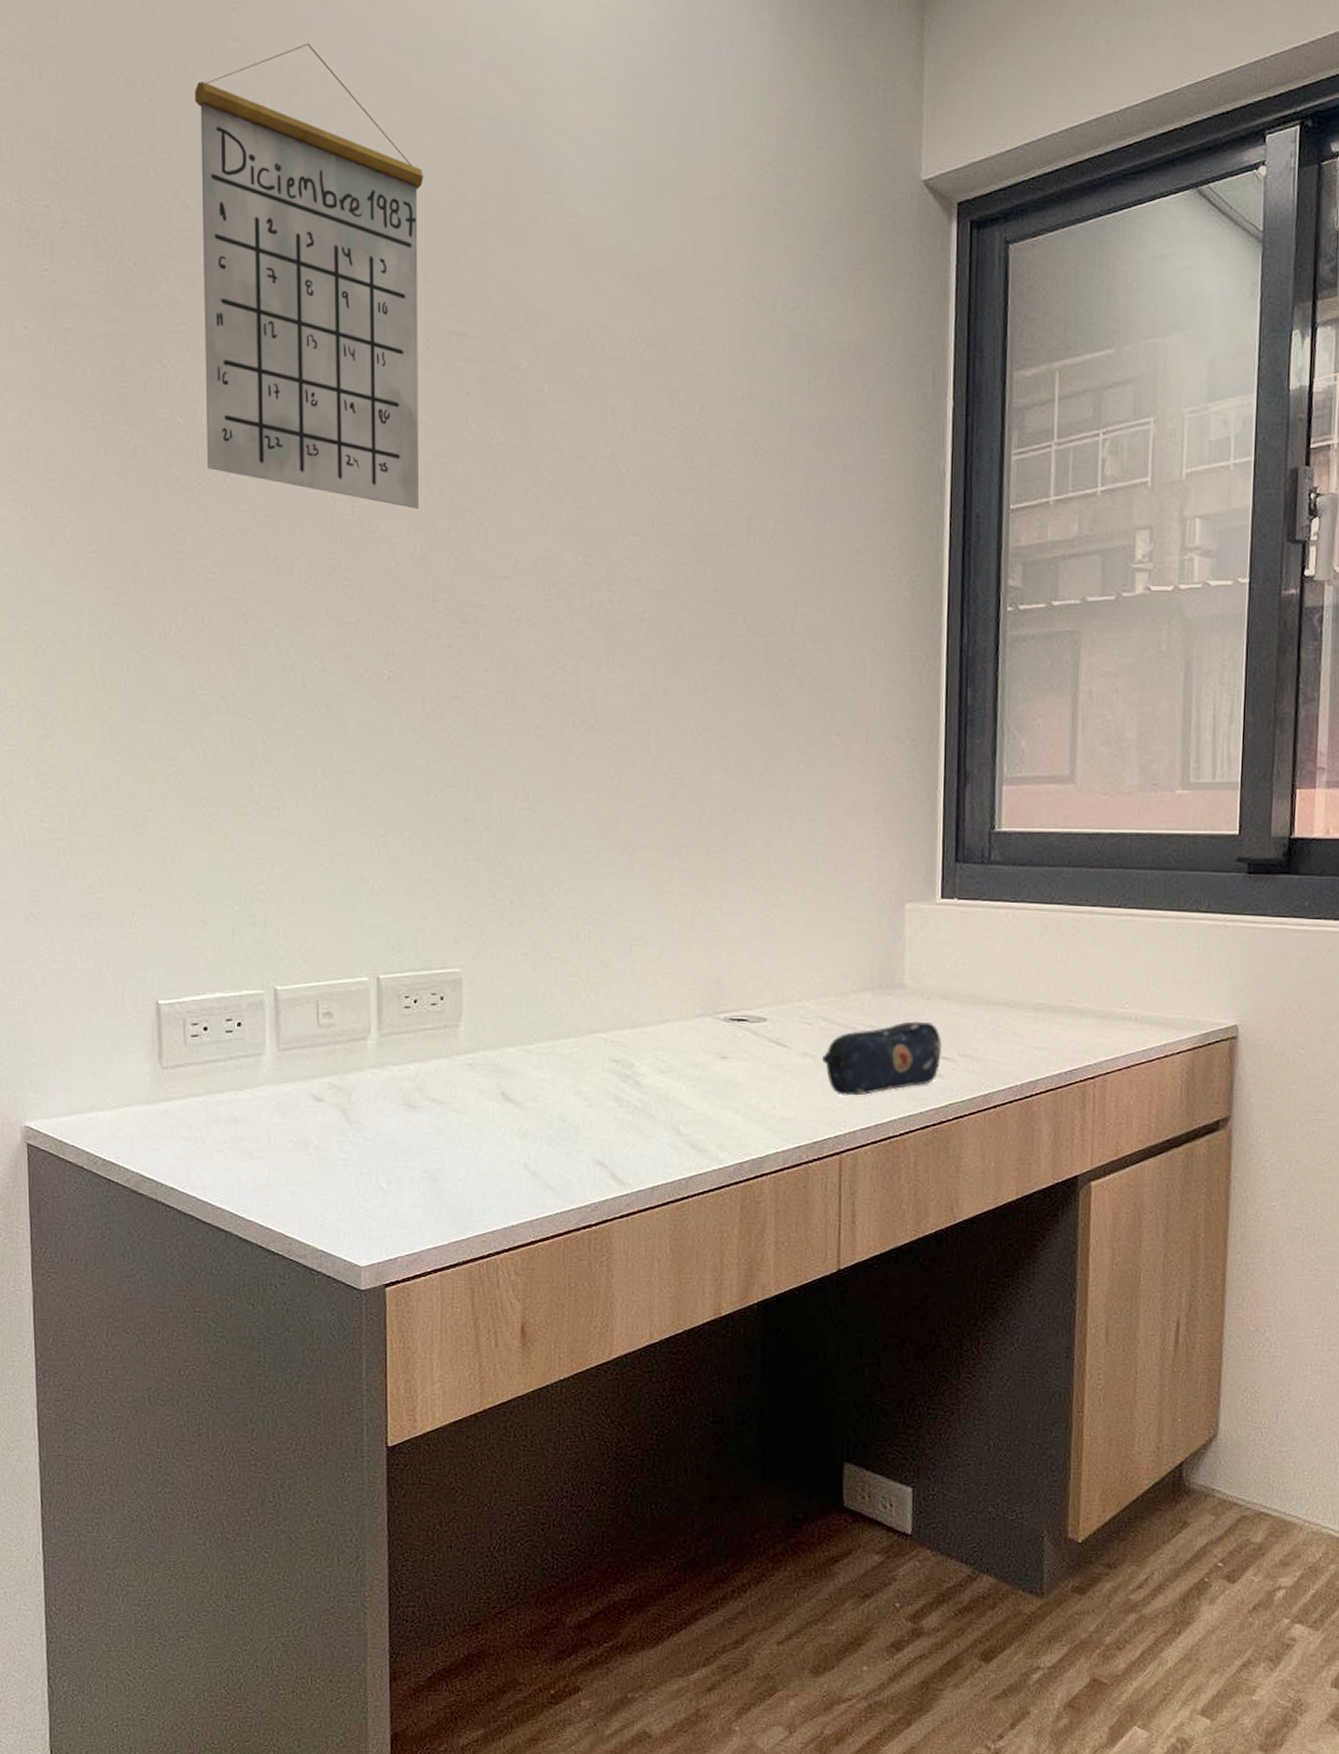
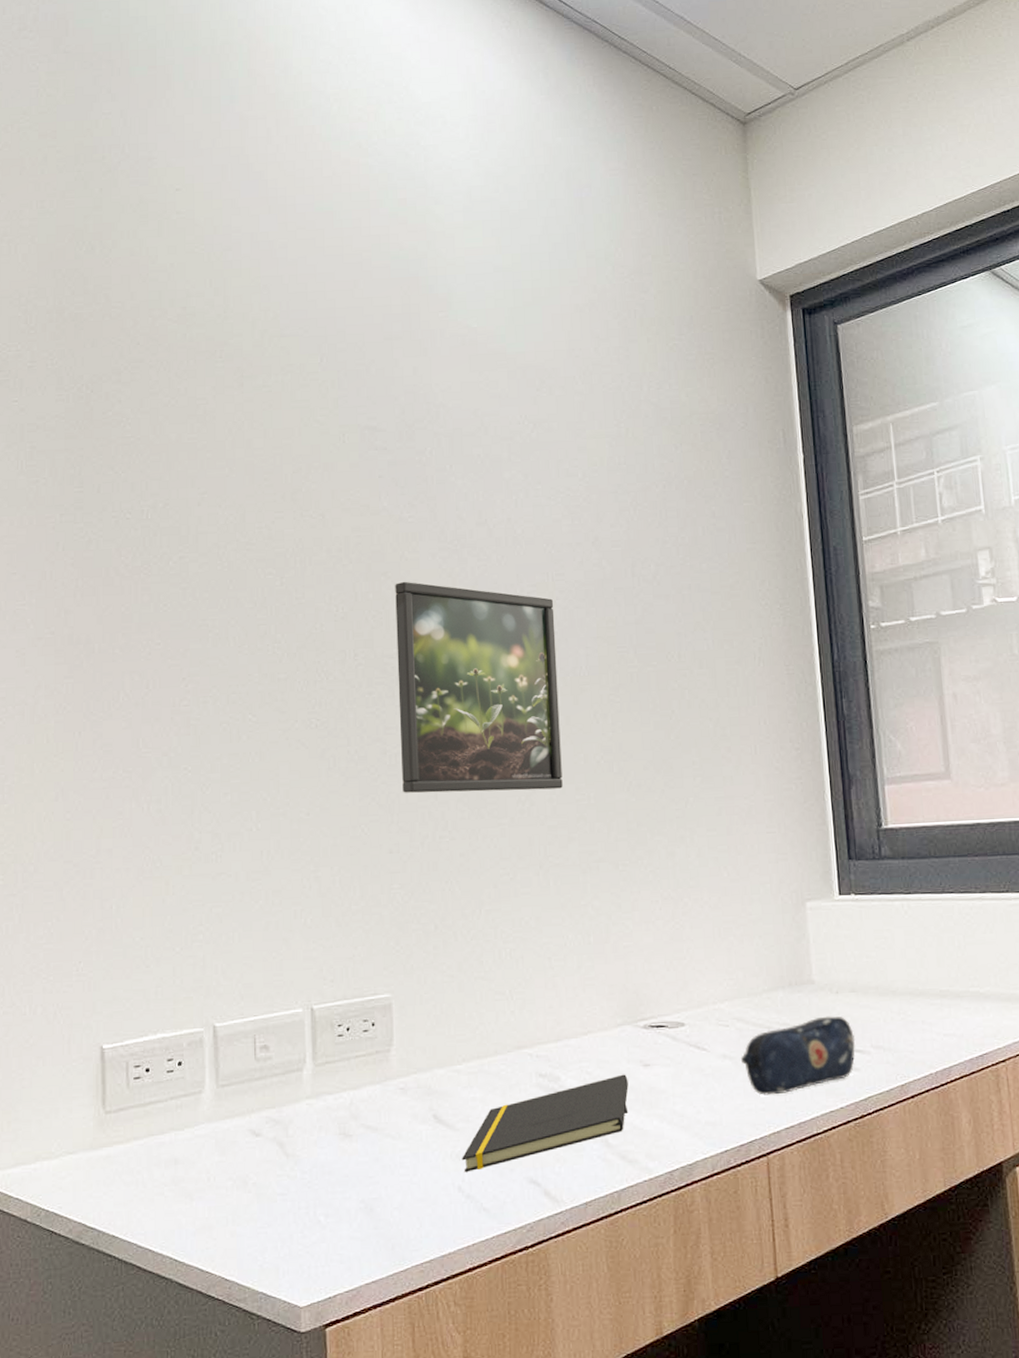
calendar: present [194,44,424,509] -> none [144,211,340,577]
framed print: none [480,520,658,765] -> present [395,581,563,793]
notepad: none [529,1065,704,1150] -> present [462,1074,629,1173]

